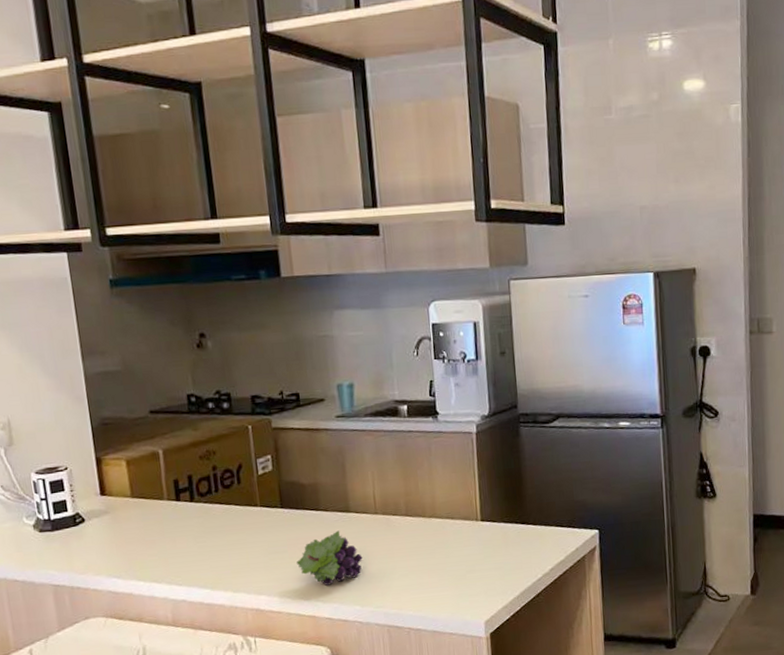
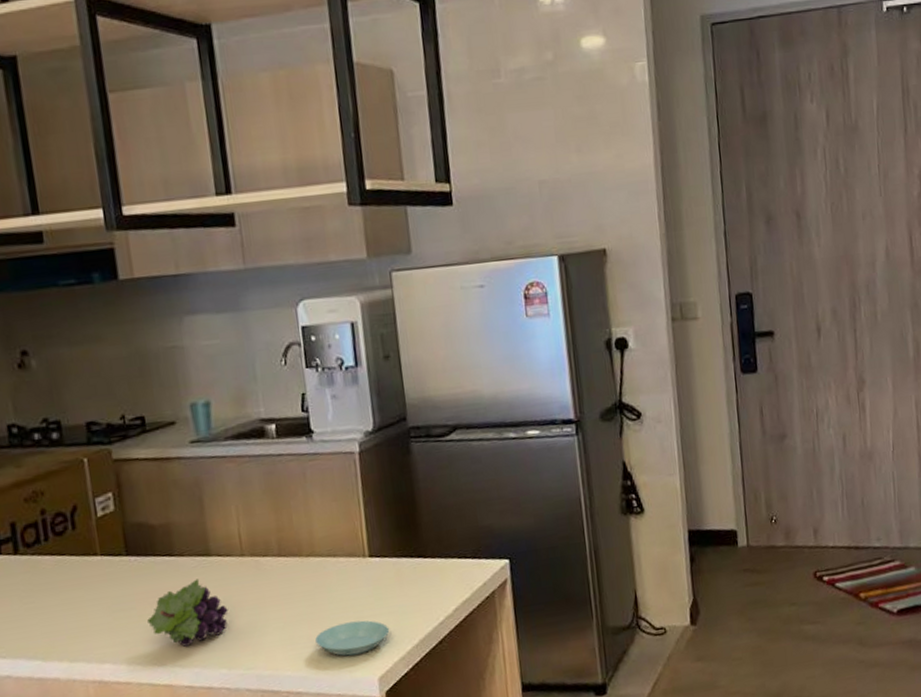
saucer: none [434,573,496,602] -> present [315,620,390,657]

